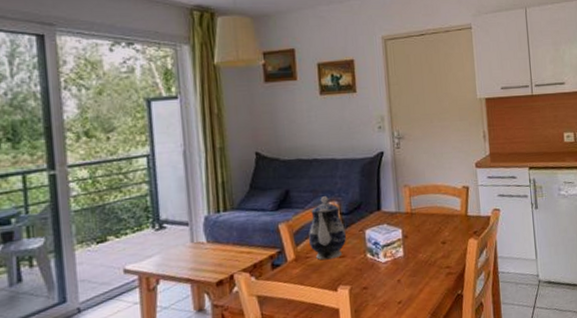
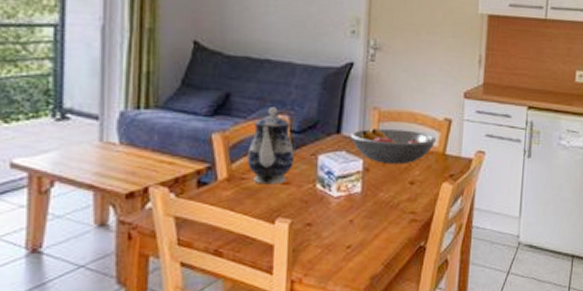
fruit bowl: none [388,200,459,230] -> present [349,127,437,165]

